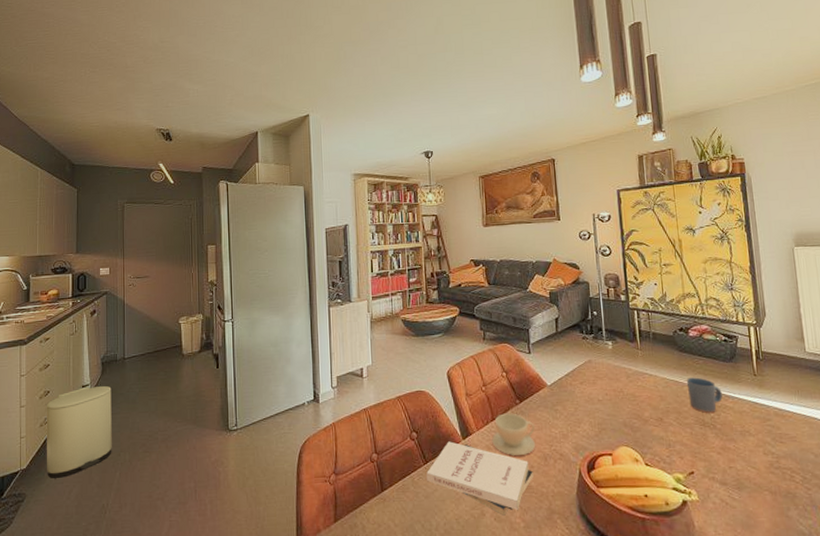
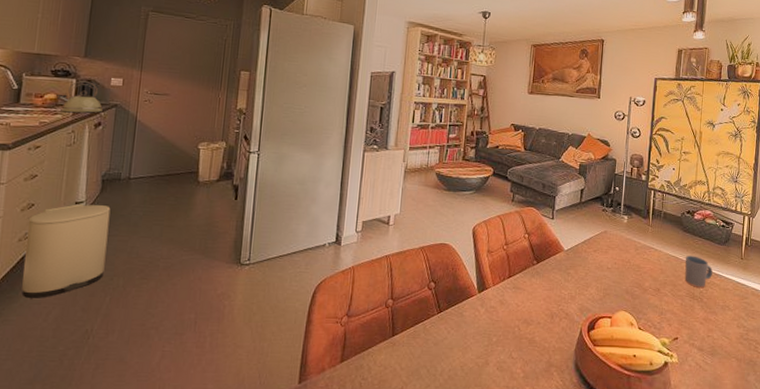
kettle: none [56,274,97,305] -> present [55,81,104,114]
books: present [426,441,534,516] -> none [438,294,539,366]
teacup: present [492,413,536,456] -> none [505,272,547,313]

